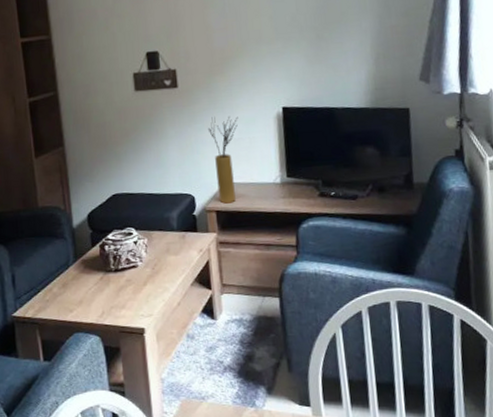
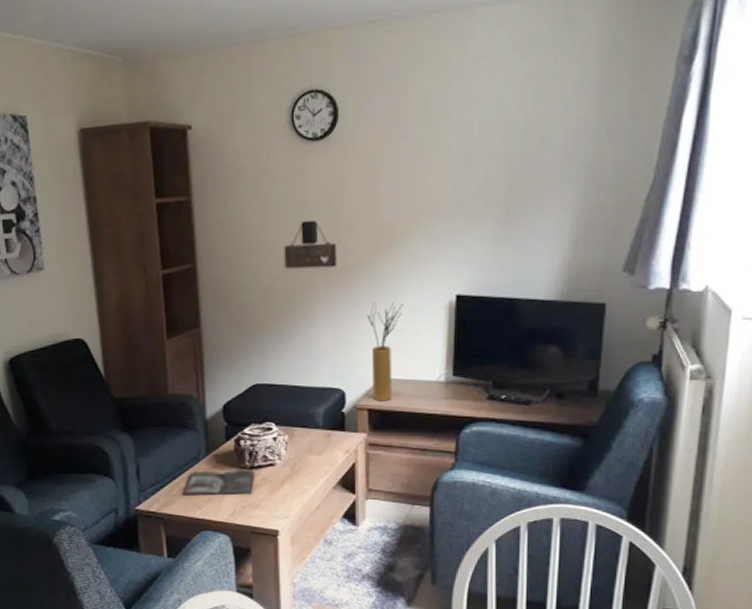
magazine: none [55,273,120,300] -> present [182,470,255,496]

